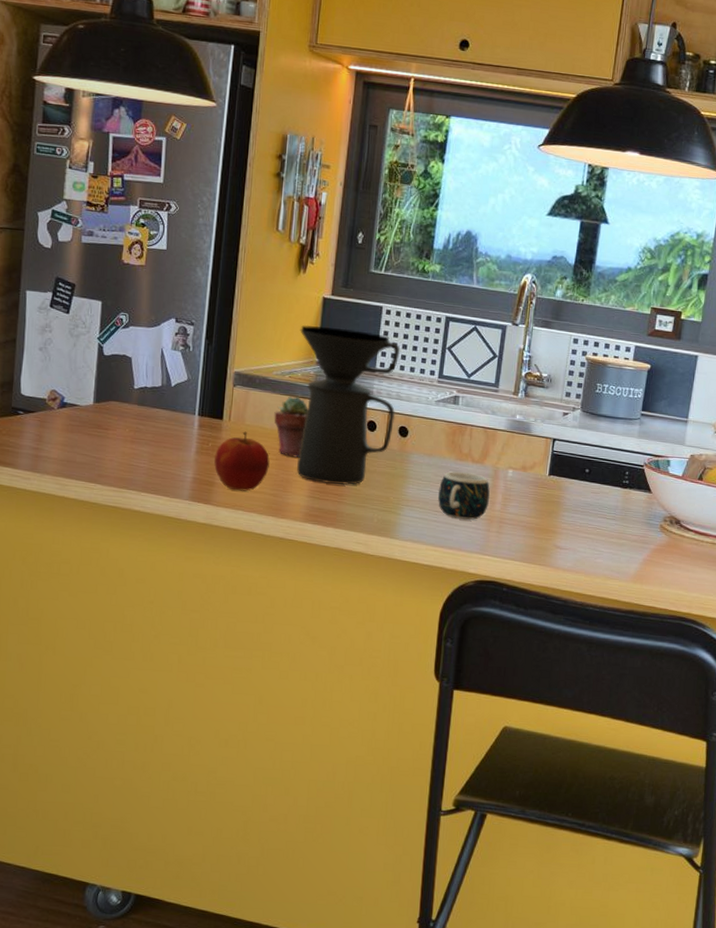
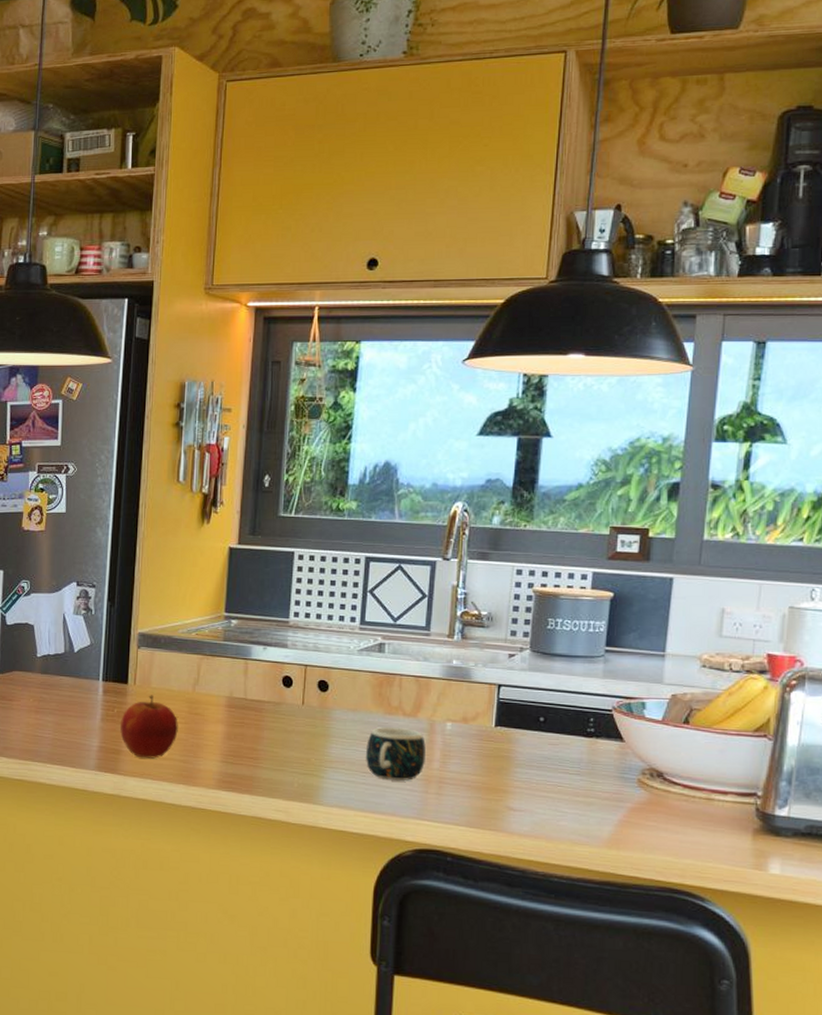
potted succulent: present [274,396,308,458] -> none [181,655,217,720]
coffee maker: present [297,325,401,485] -> none [205,577,316,747]

